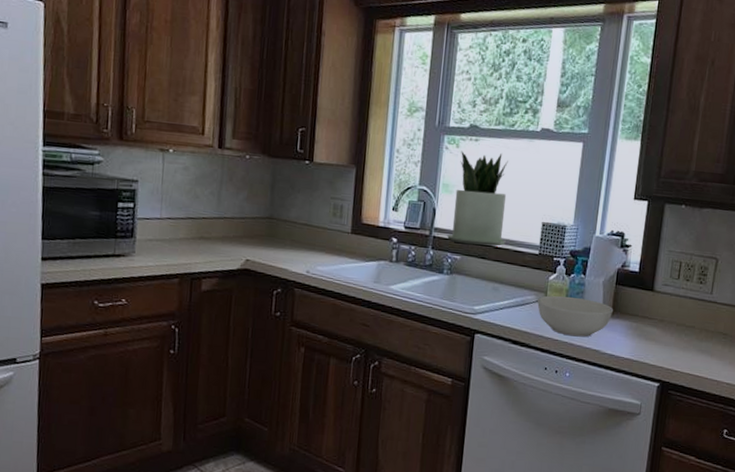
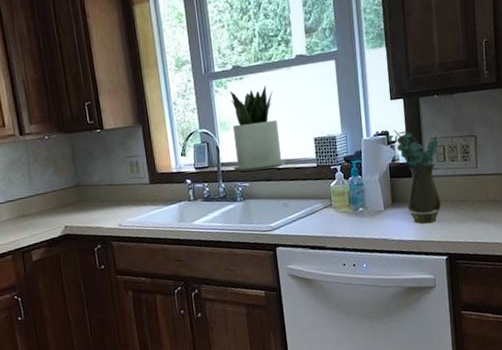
bowl: present [537,295,614,337] -> none [324,196,394,232]
vase: none [627,233,676,344] -> present [393,129,441,224]

